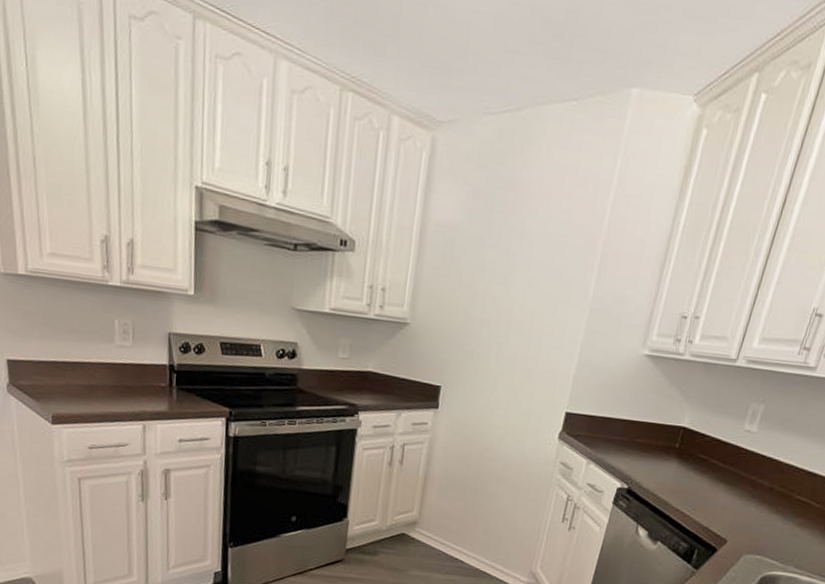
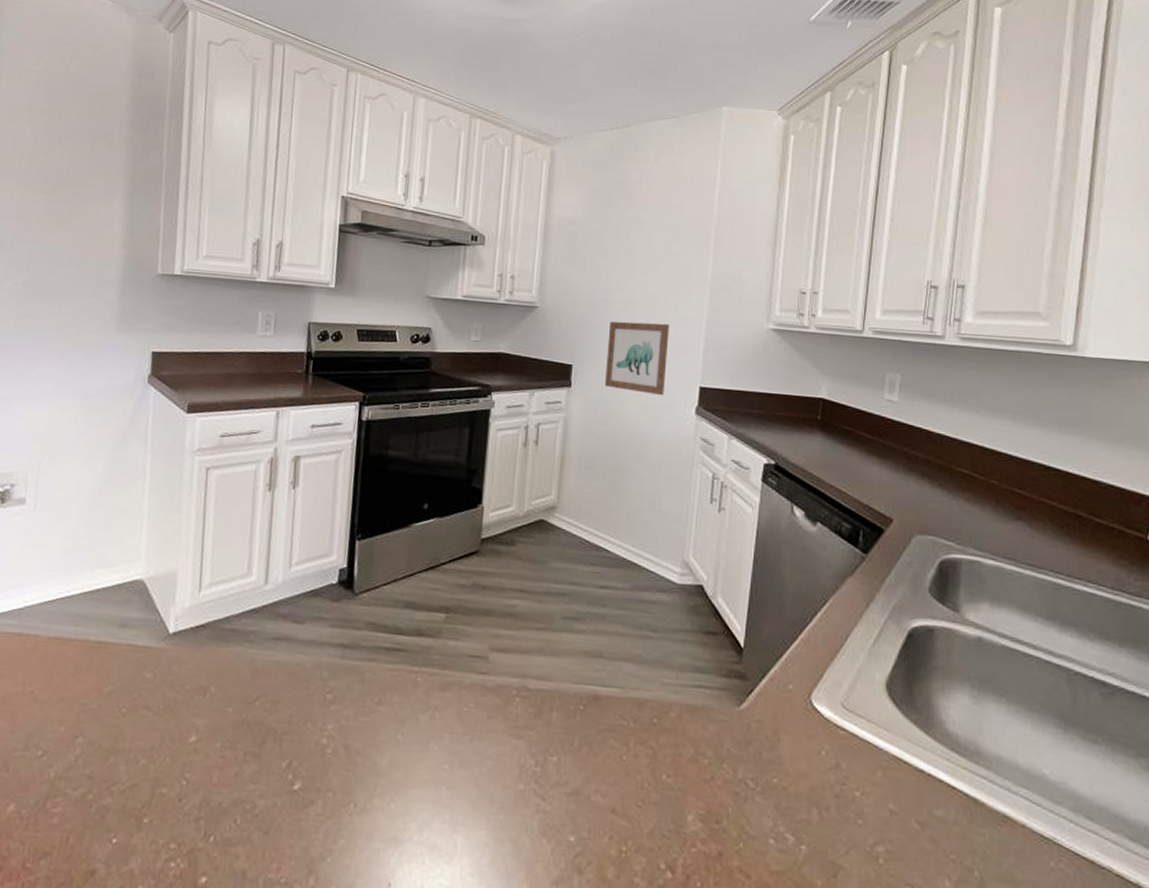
wall art: none [471,342,543,420] -> present [604,321,670,396]

